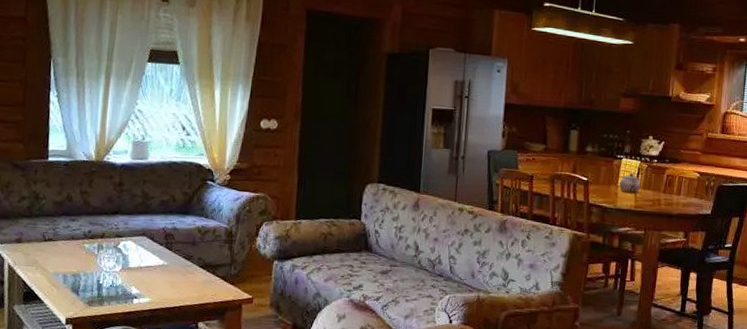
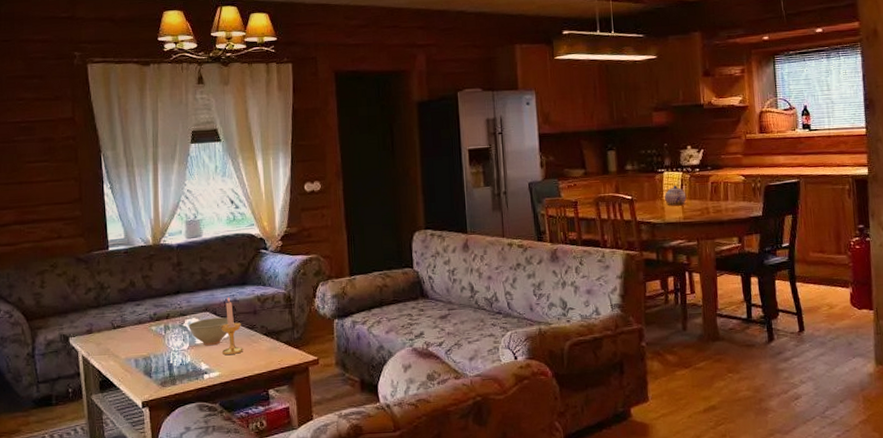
bowl: none [123,243,165,271] -> present [188,317,228,346]
candlestick: none [155,225,178,283] -> present [219,297,243,355]

